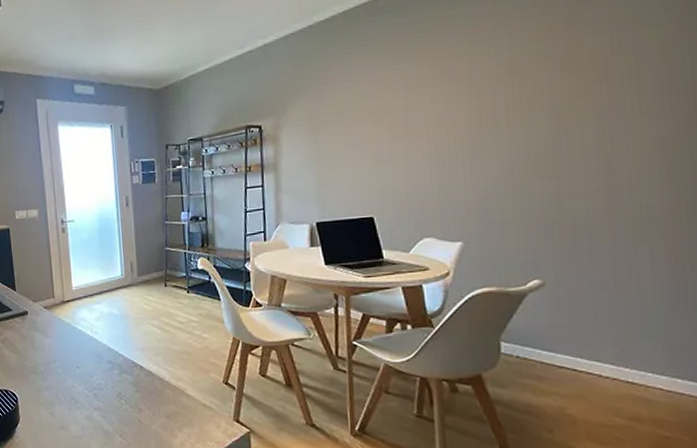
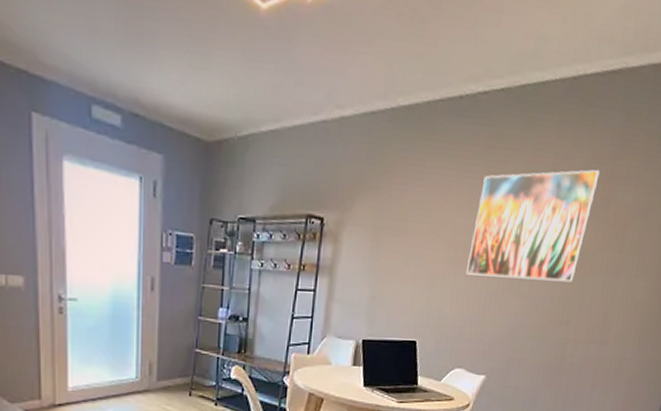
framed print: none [415,21,557,148] -> present [465,169,600,282]

